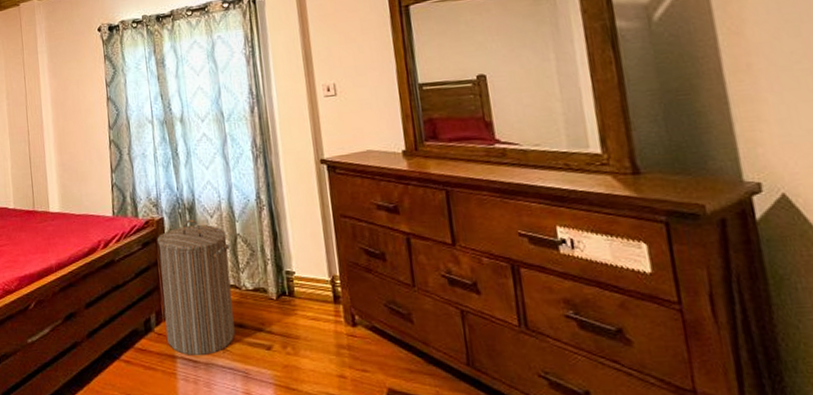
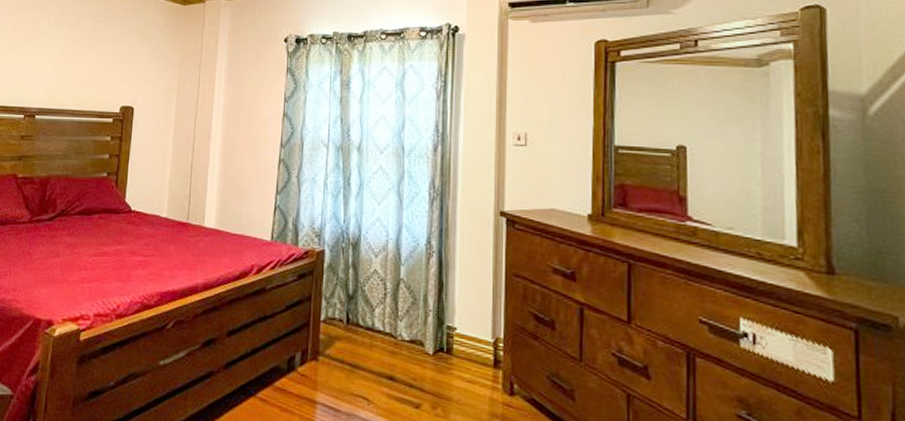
laundry hamper: present [157,219,235,355] -> none [310,255,392,405]

